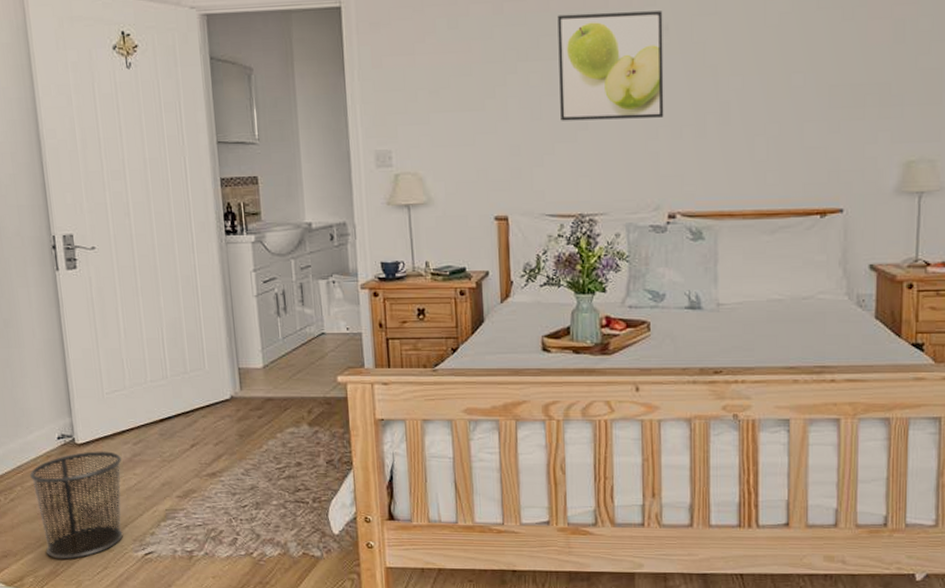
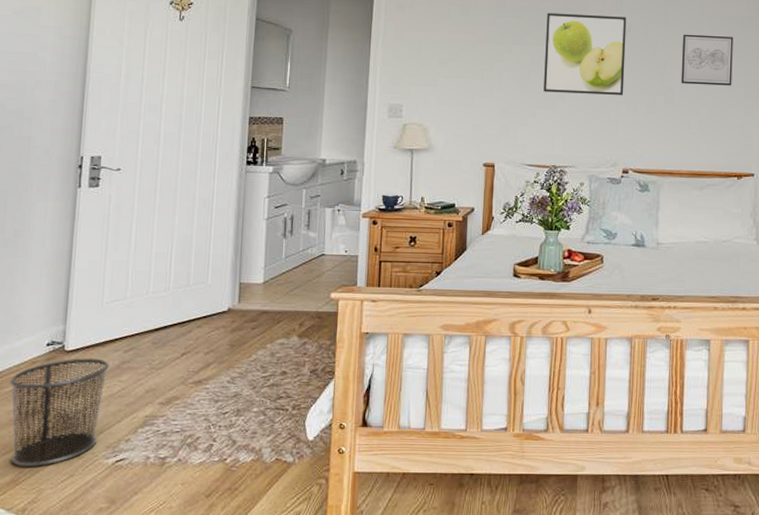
wall art: none [739,24,810,96] -> present [680,34,733,86]

